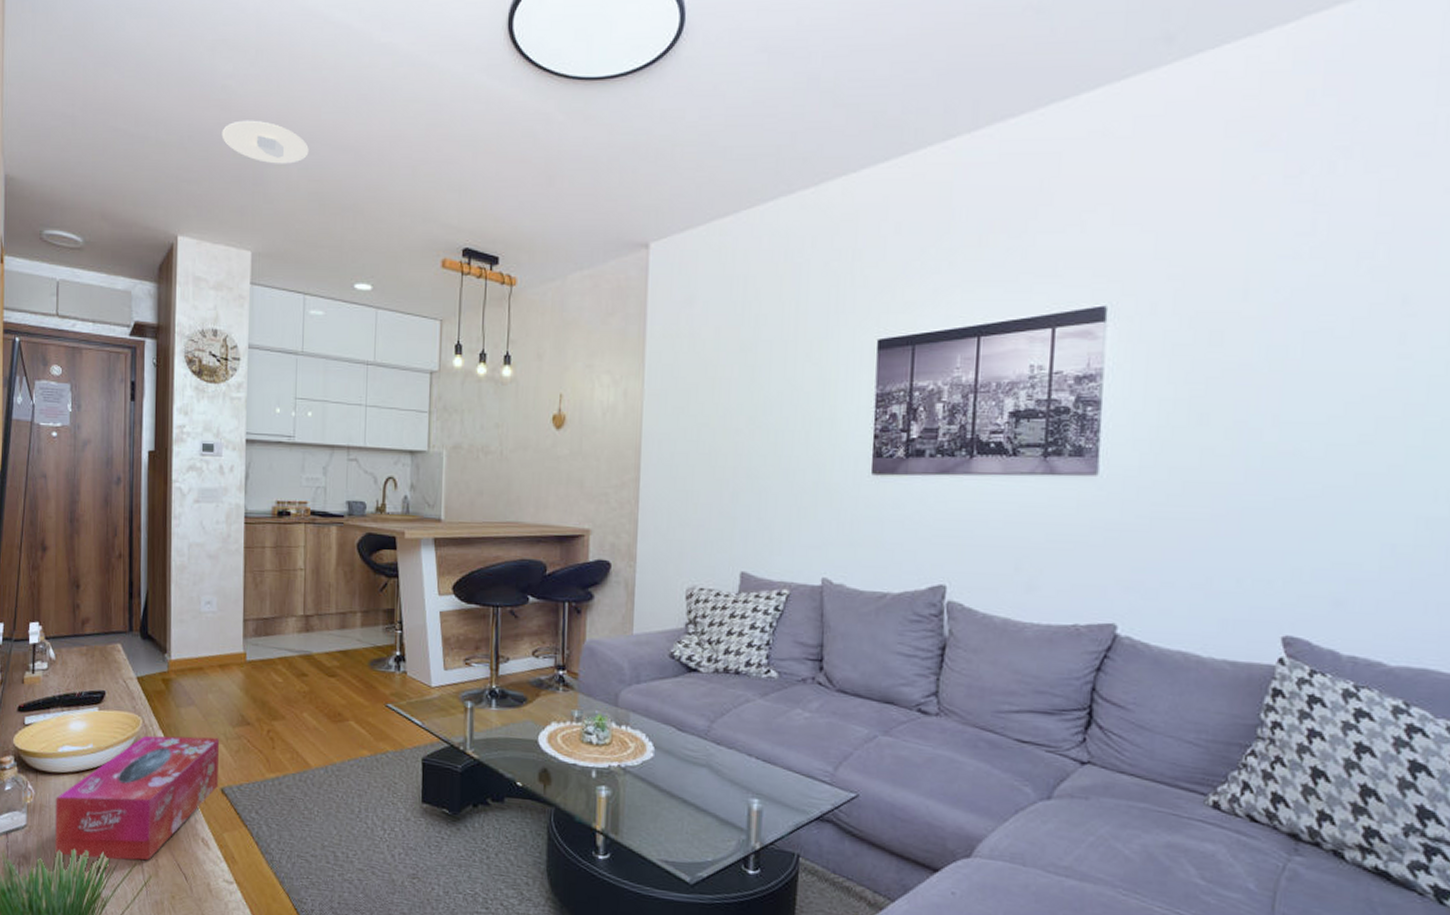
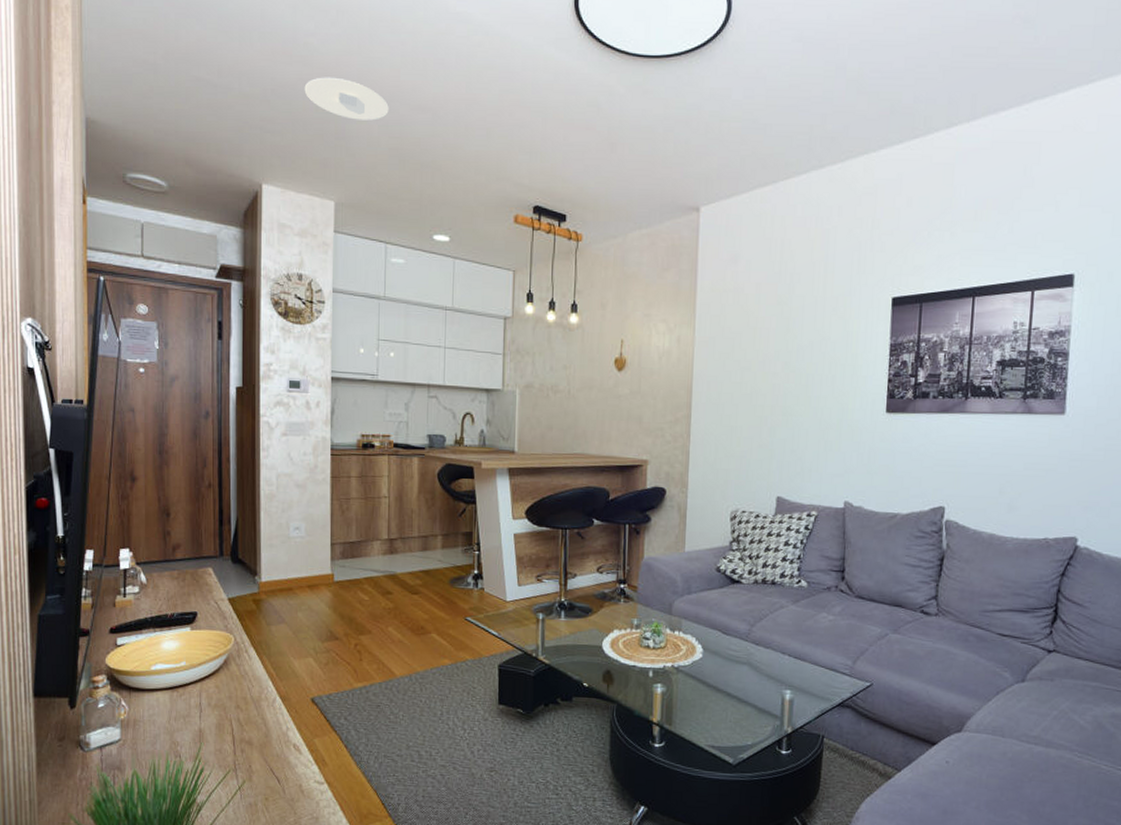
tissue box: present [55,735,219,861] -> none [150,651,309,768]

